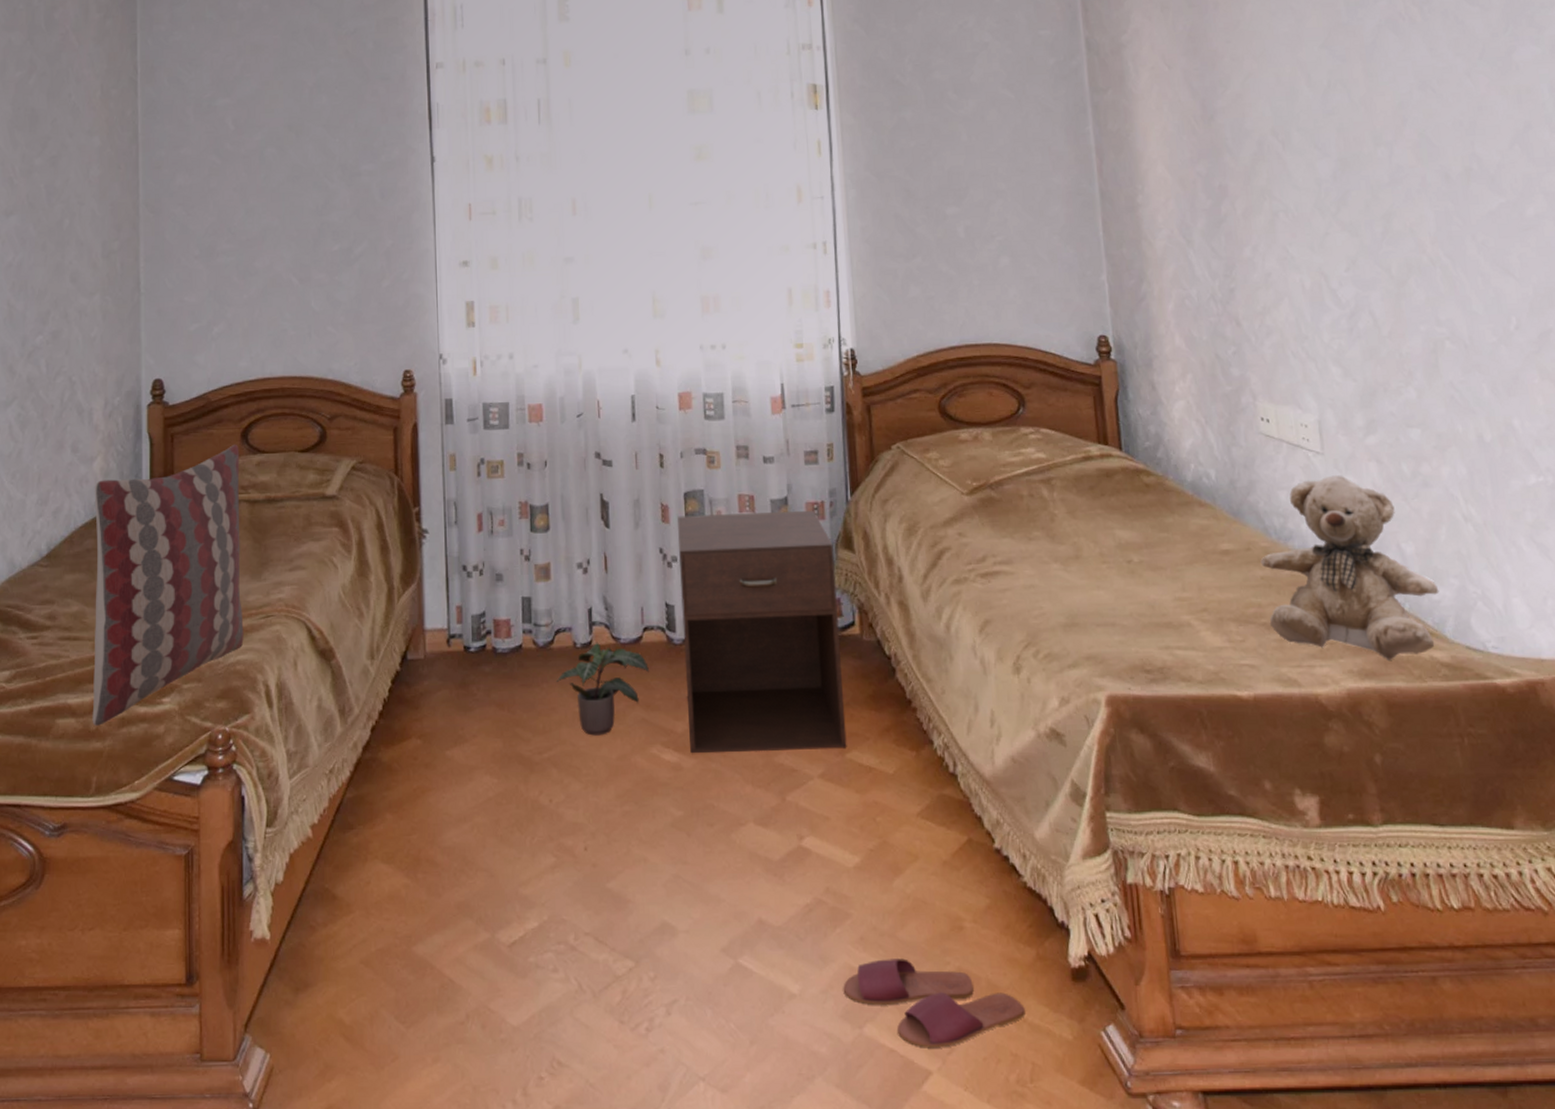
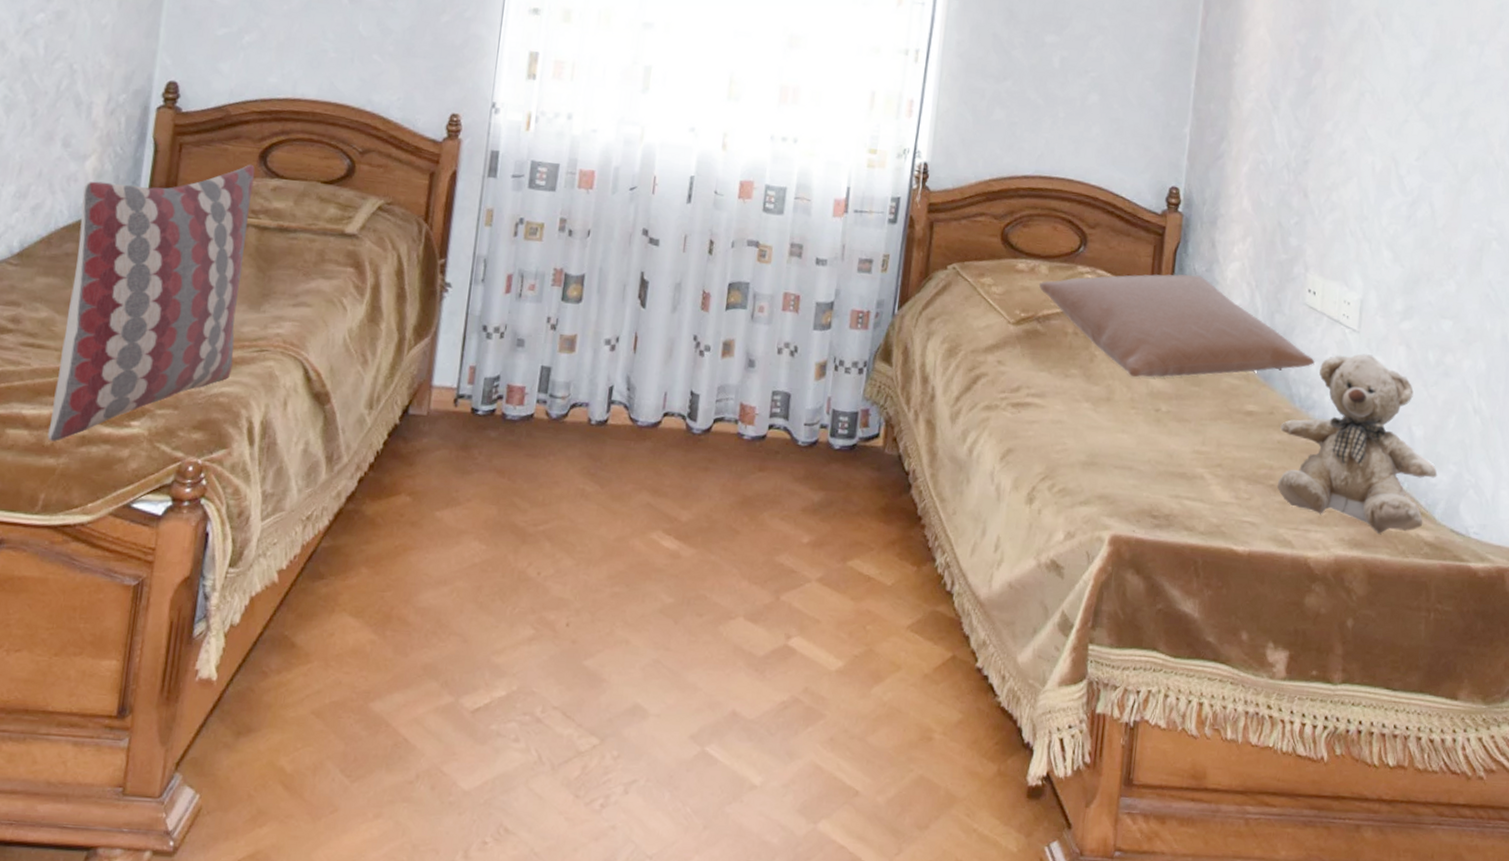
potted plant: present [556,642,649,736] -> none [564,421,663,515]
nightstand: present [678,510,847,753] -> none [691,305,872,556]
slippers: present [843,958,1025,1048] -> none [804,760,977,849]
pillow: none [985,420,1283,532] -> present [1038,274,1315,378]

